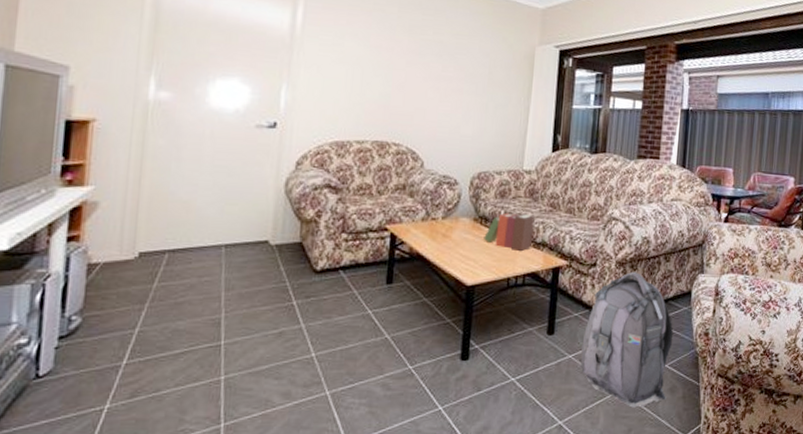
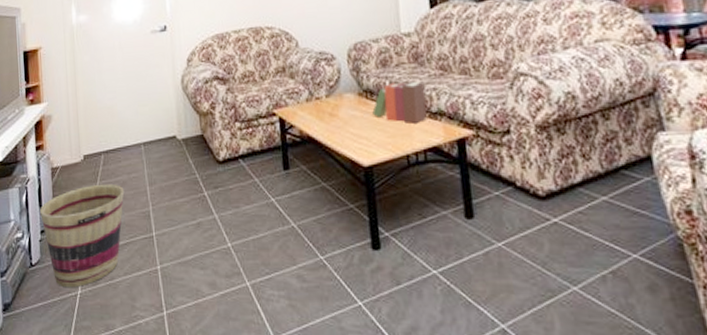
basket: none [61,286,191,402] -> present [40,183,125,288]
backpack: present [578,272,674,408] -> none [510,137,646,311]

